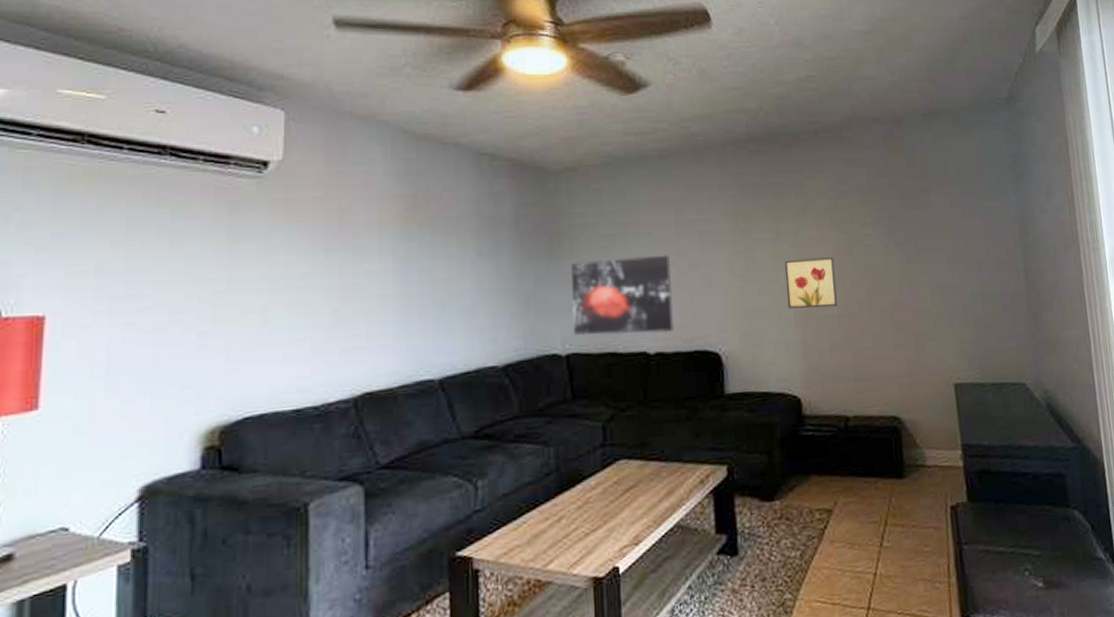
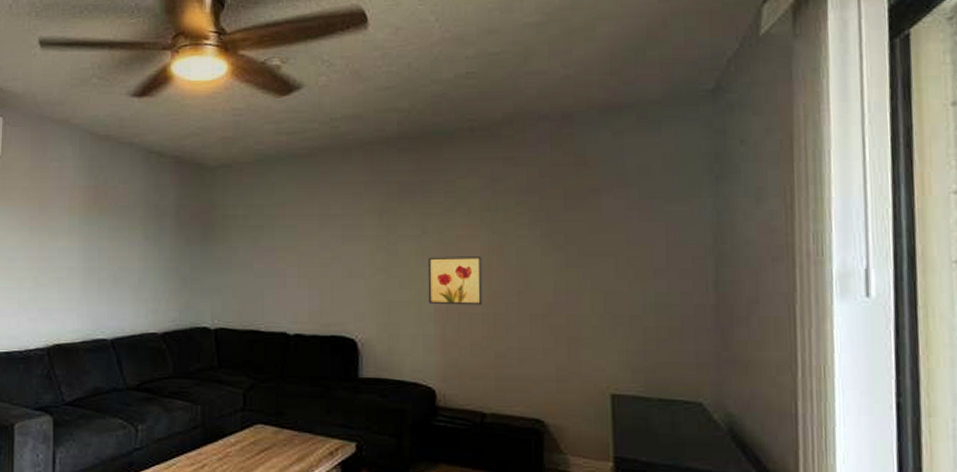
wall art: present [571,254,674,336] -> none [223,246,313,317]

